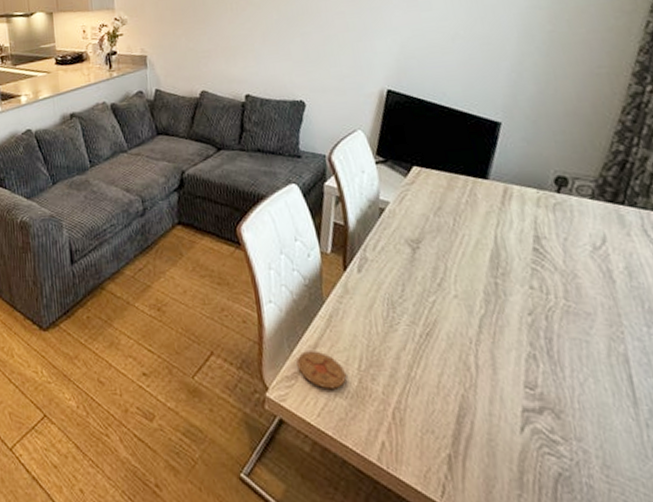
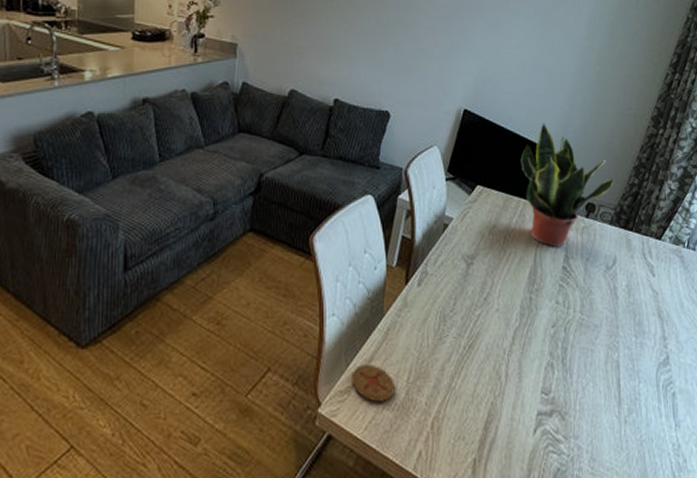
potted plant: none [462,93,590,227] -> present [520,122,614,247]

